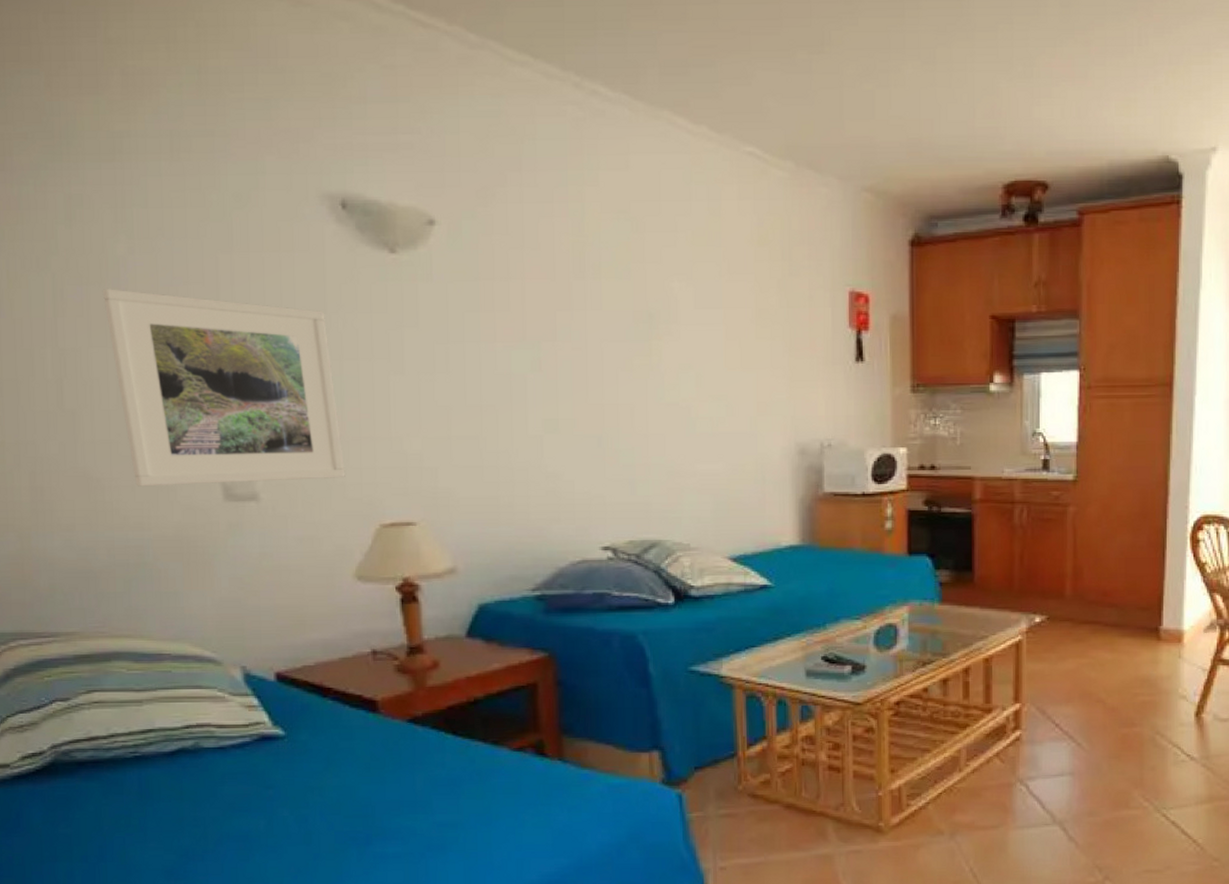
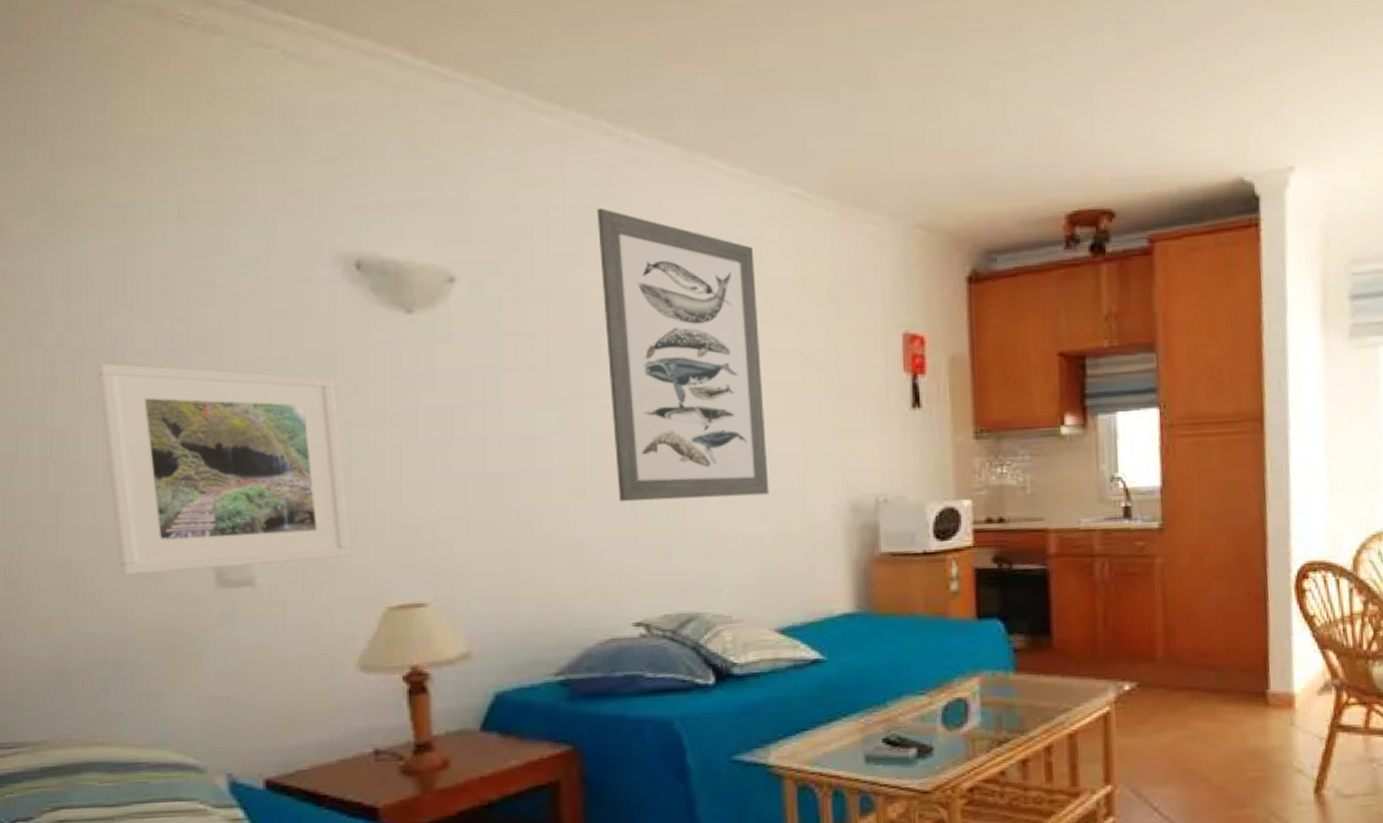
wall art: none [566,158,725,438] -> present [596,207,769,502]

